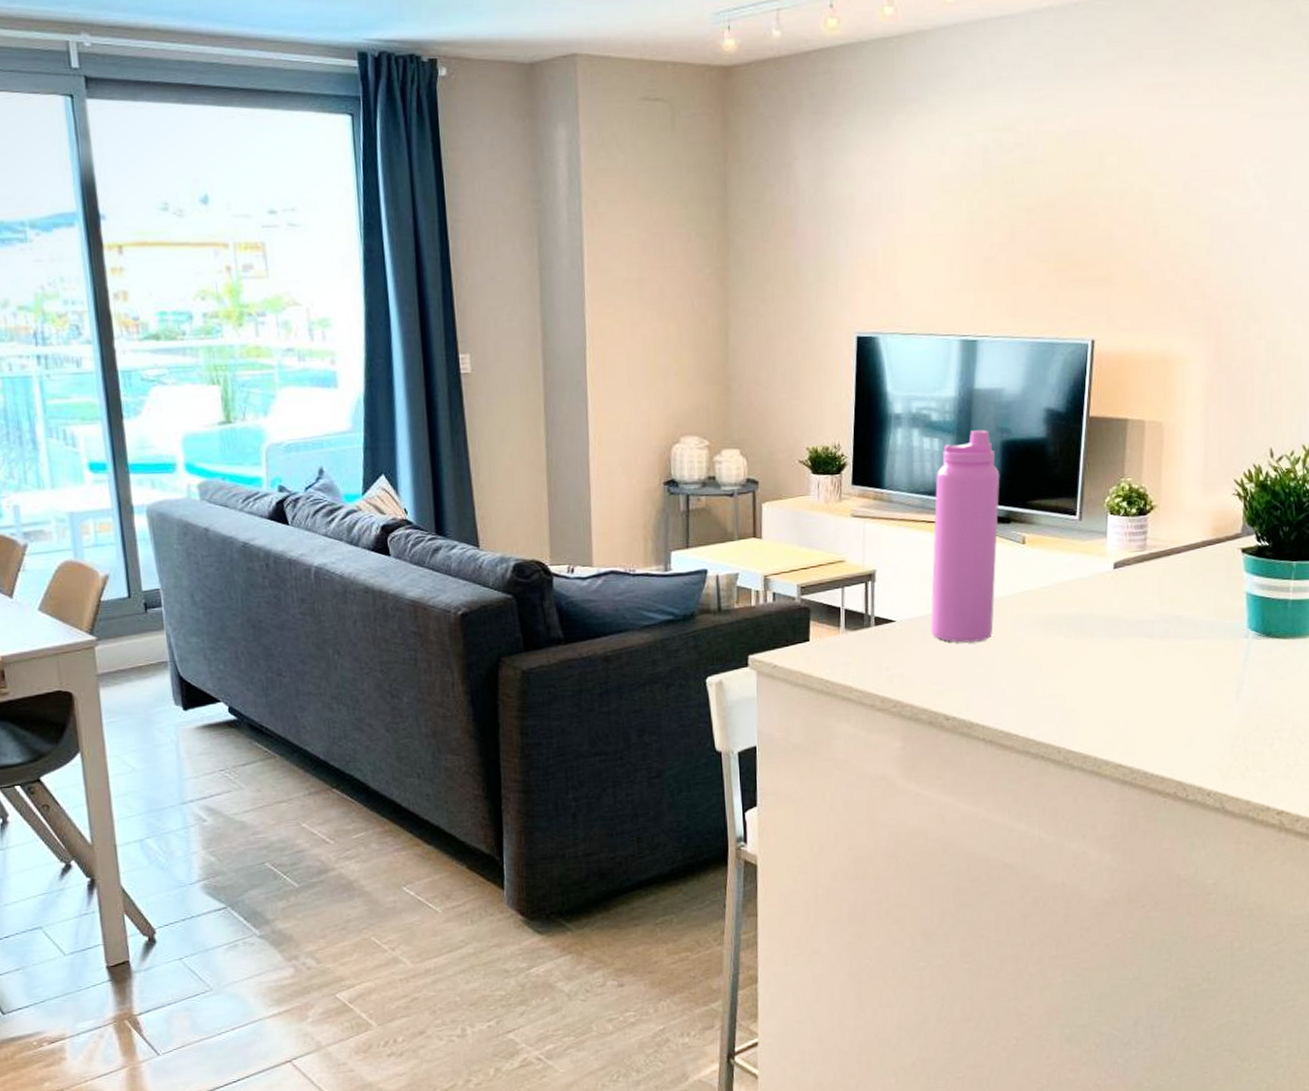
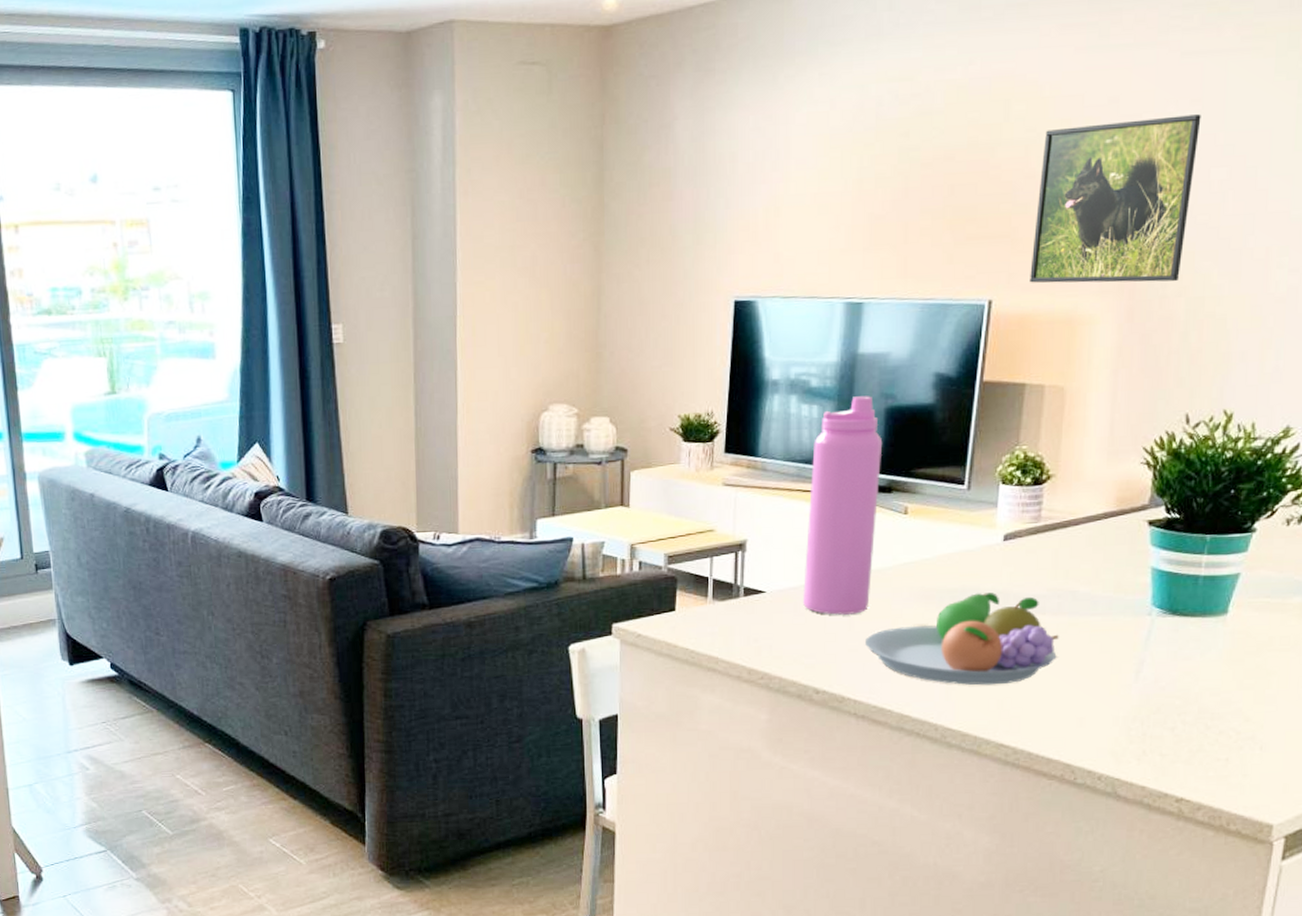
fruit bowl: none [990,618,1167,708] -> present [864,593,1059,686]
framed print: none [1128,172,1271,325] -> present [1030,114,1201,283]

